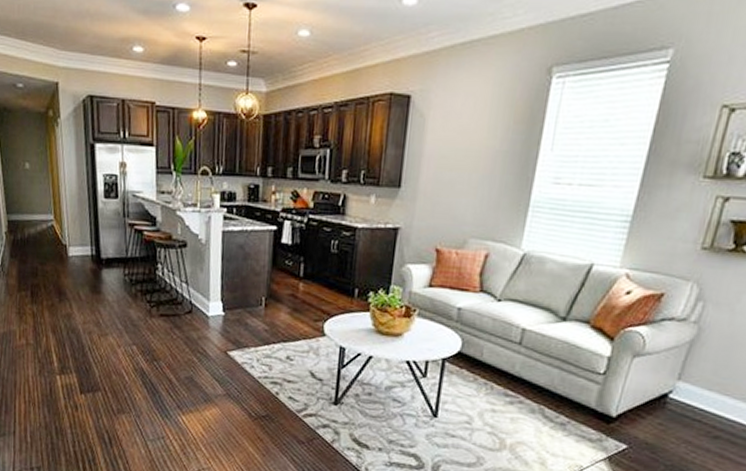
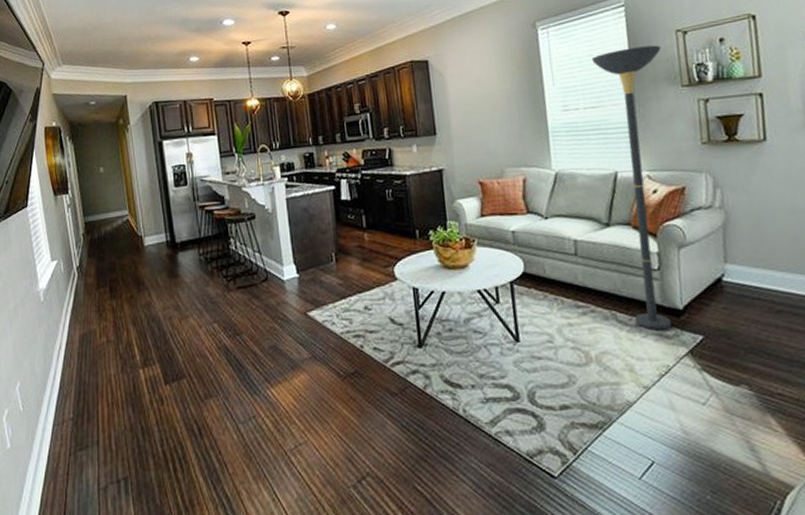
floor lamp: none [561,119,696,433] -> present [591,45,672,331]

